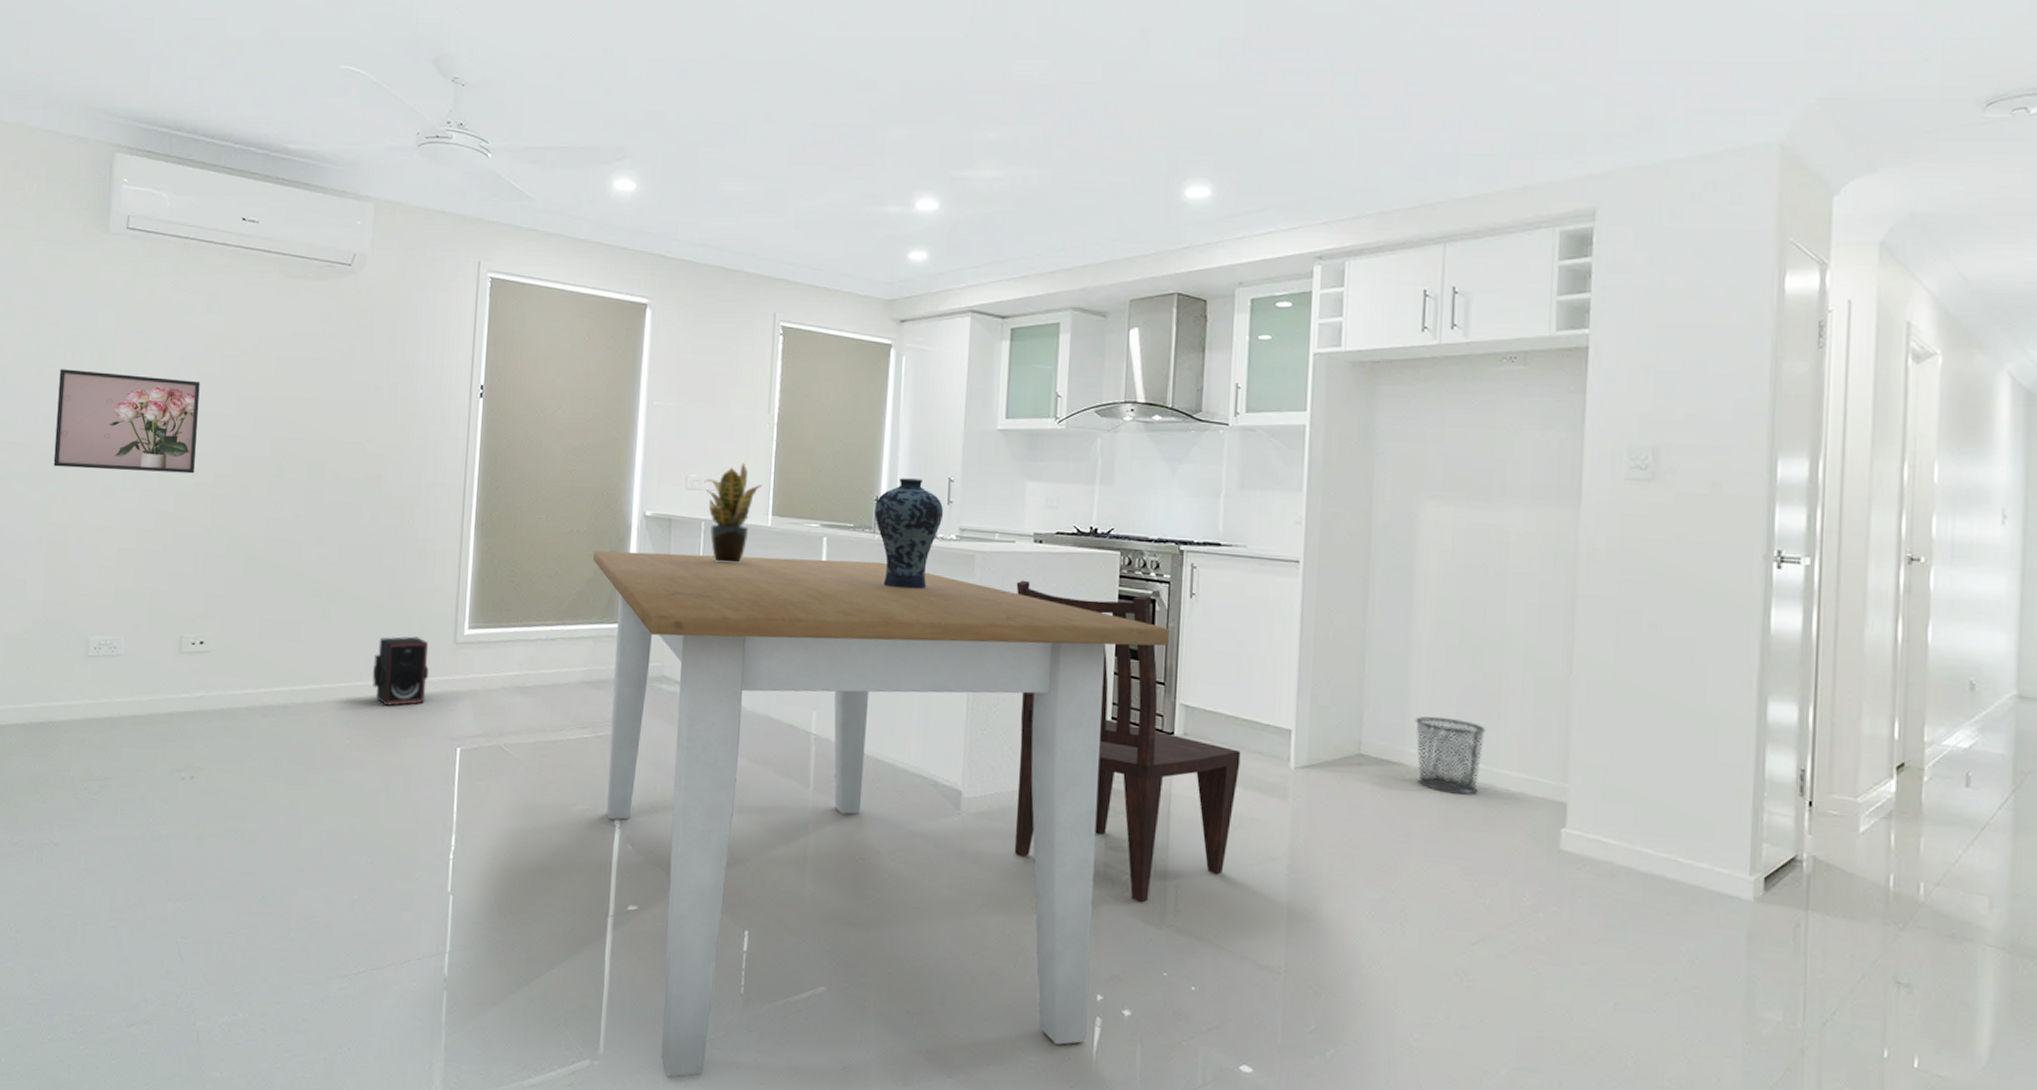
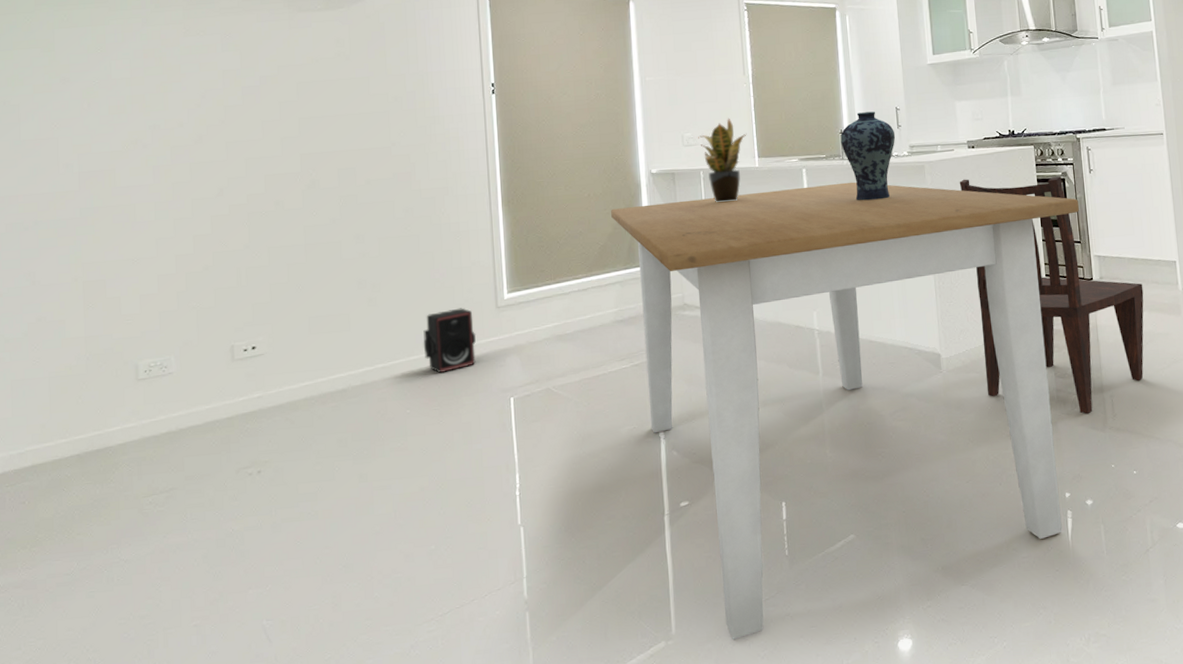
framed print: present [53,369,200,474] -> none [77,113,227,210]

